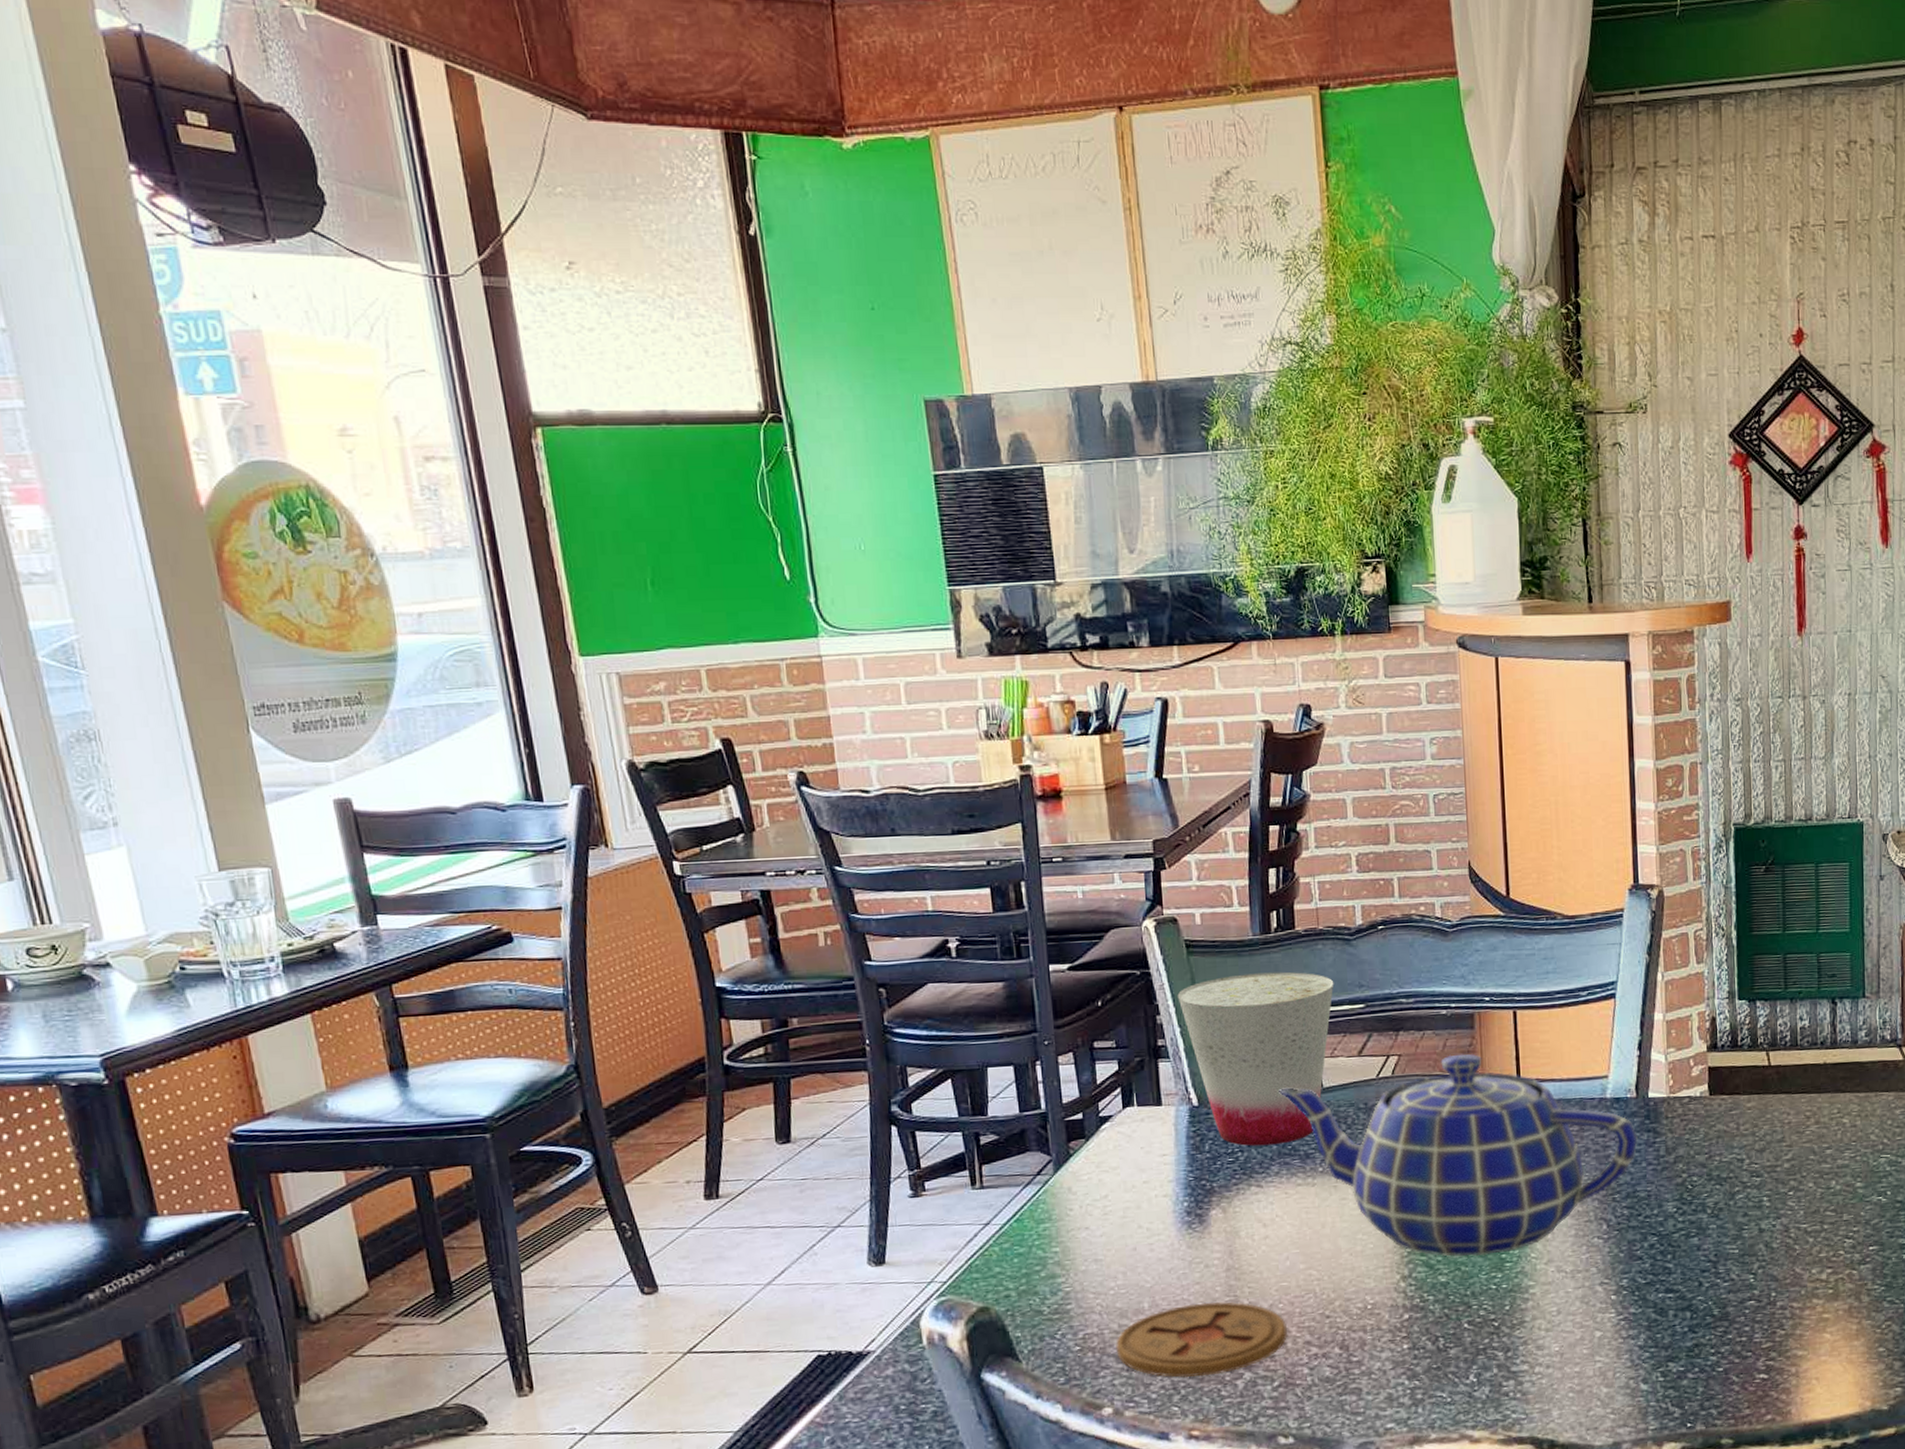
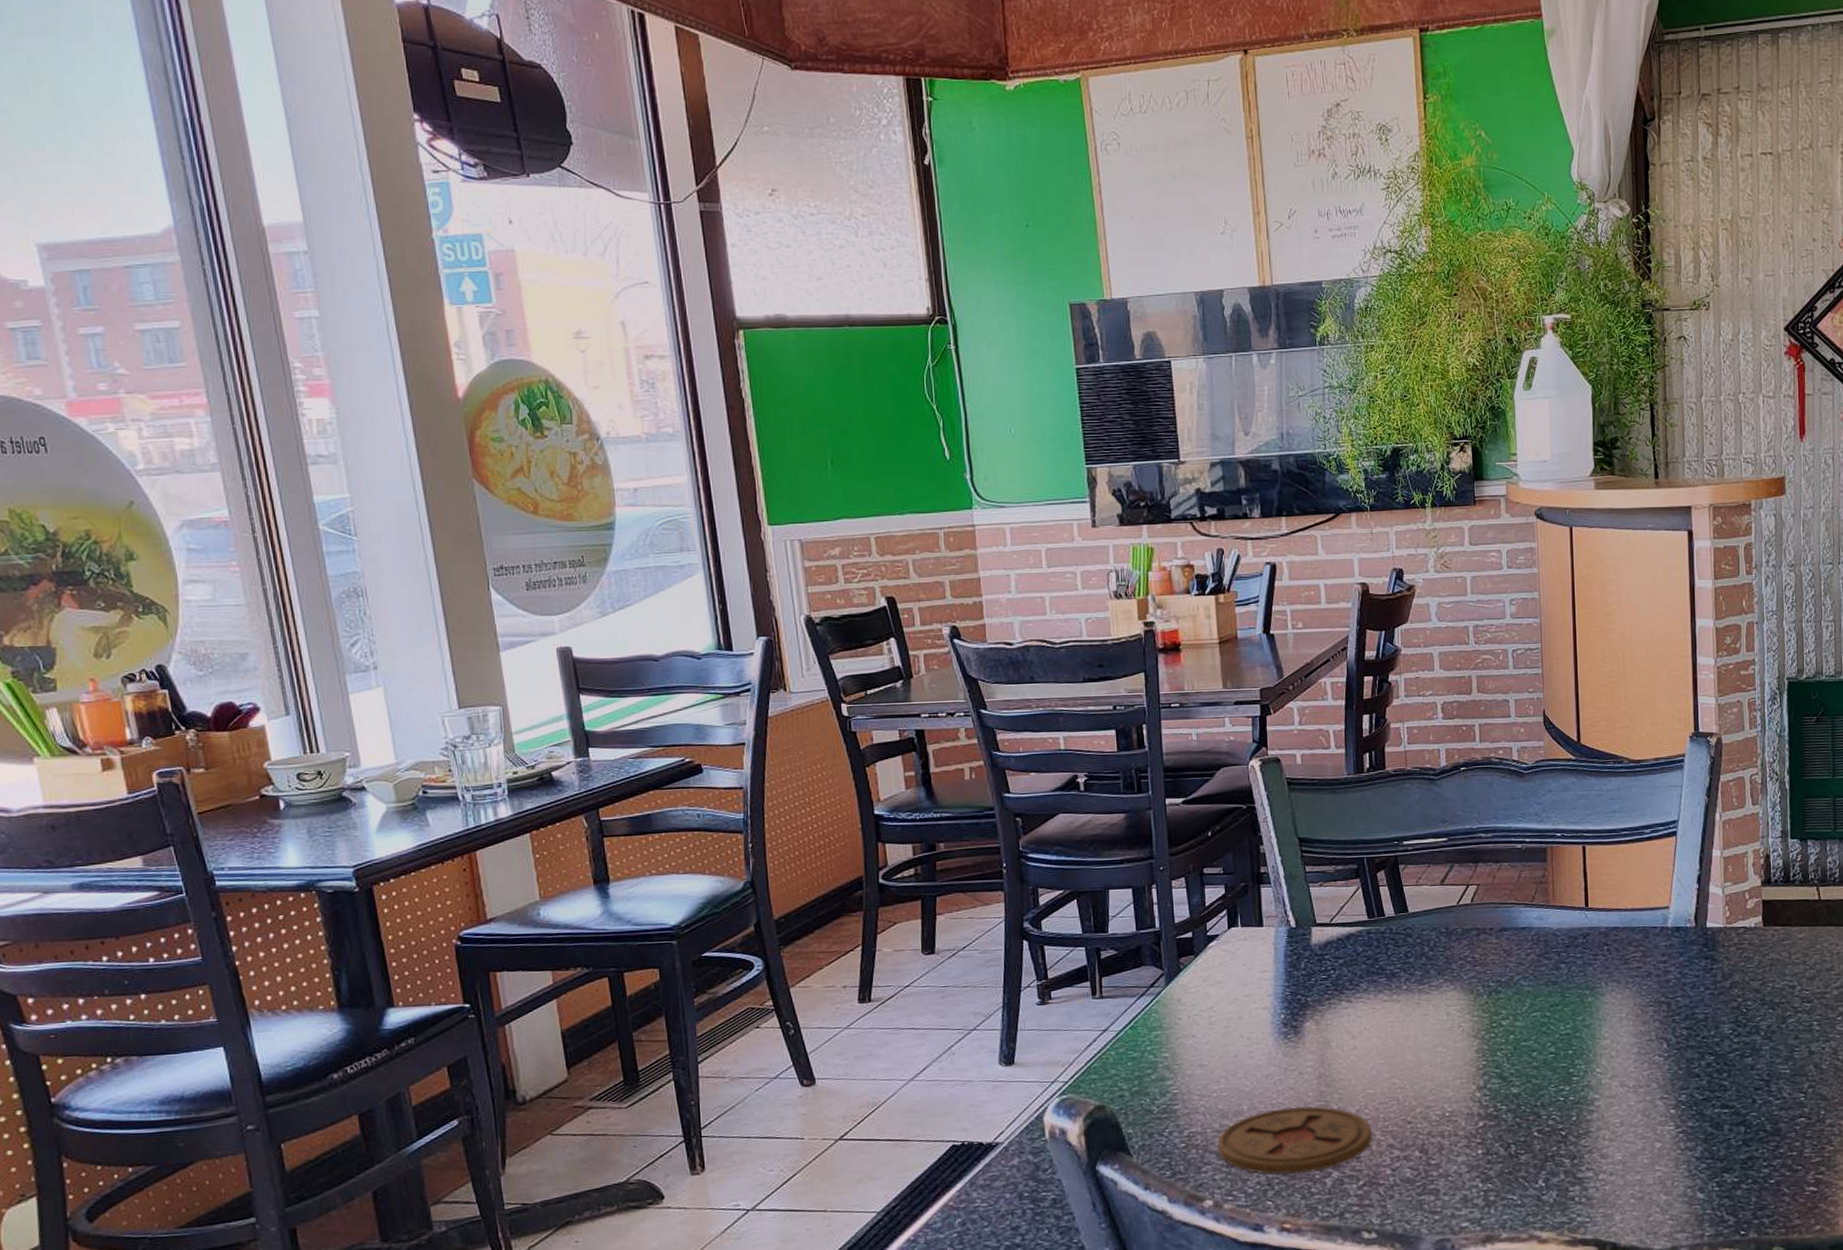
cup: present [1177,971,1334,1146] -> none [1279,807,1420,965]
teapot: present [1279,1054,1638,1257] -> none [1368,884,1696,1071]

